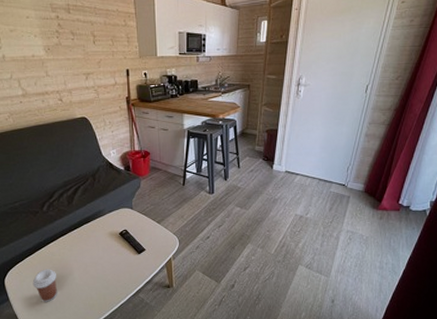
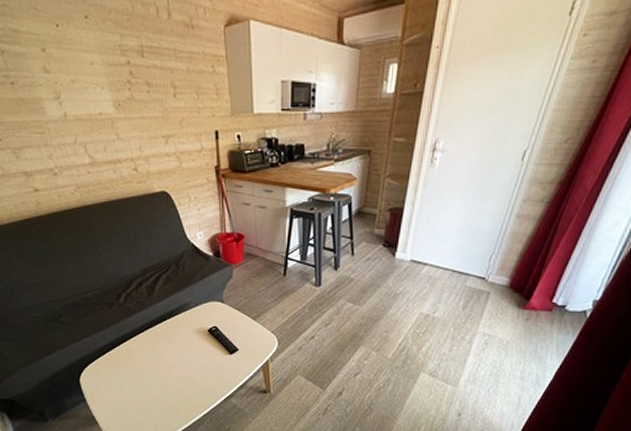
coffee cup: present [32,269,58,302] -> none [110,368,139,404]

